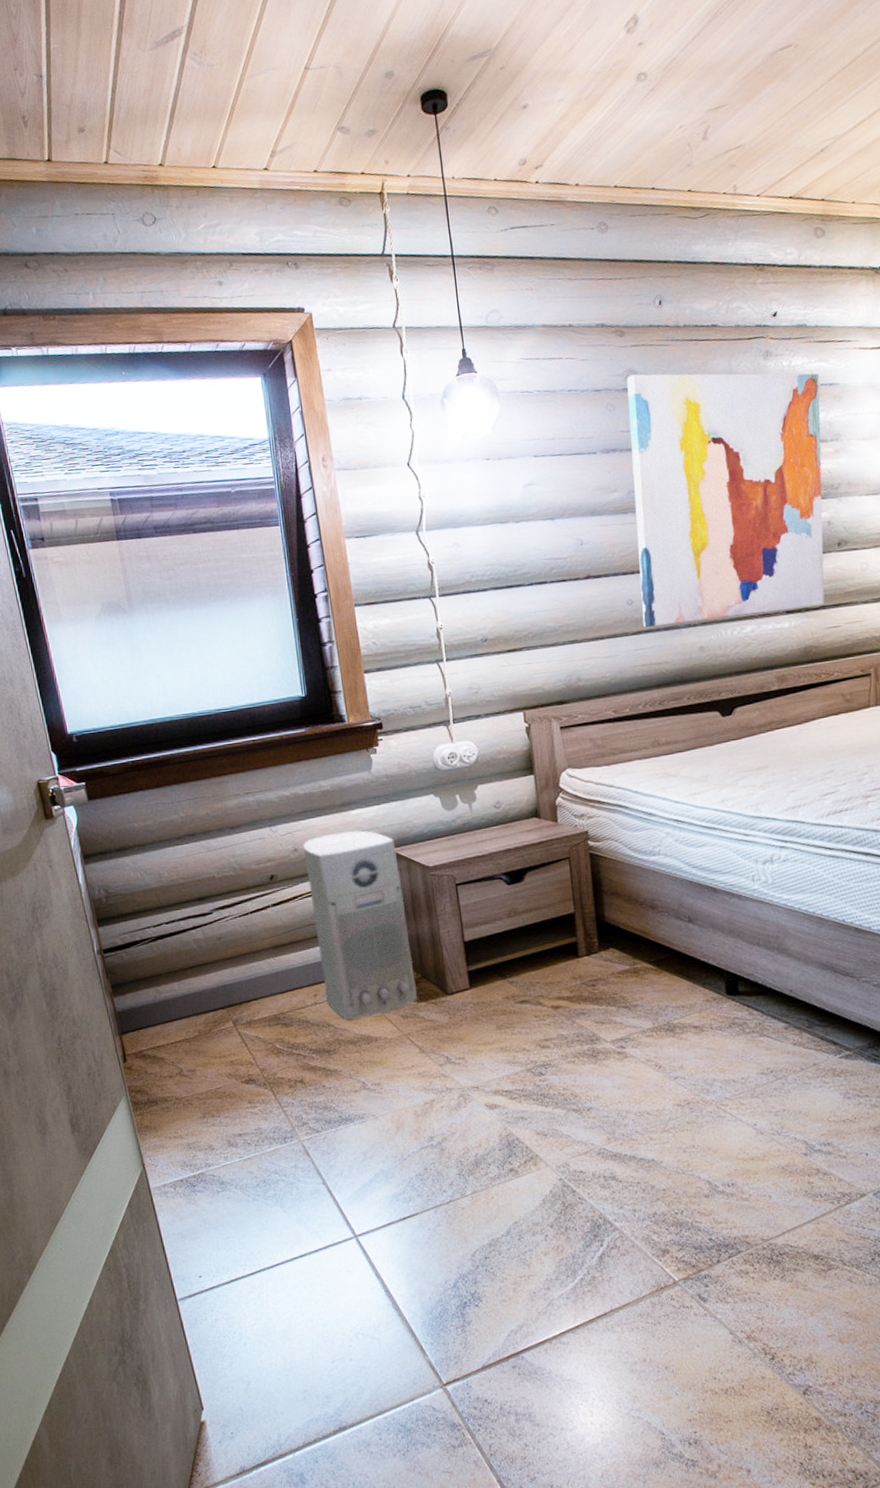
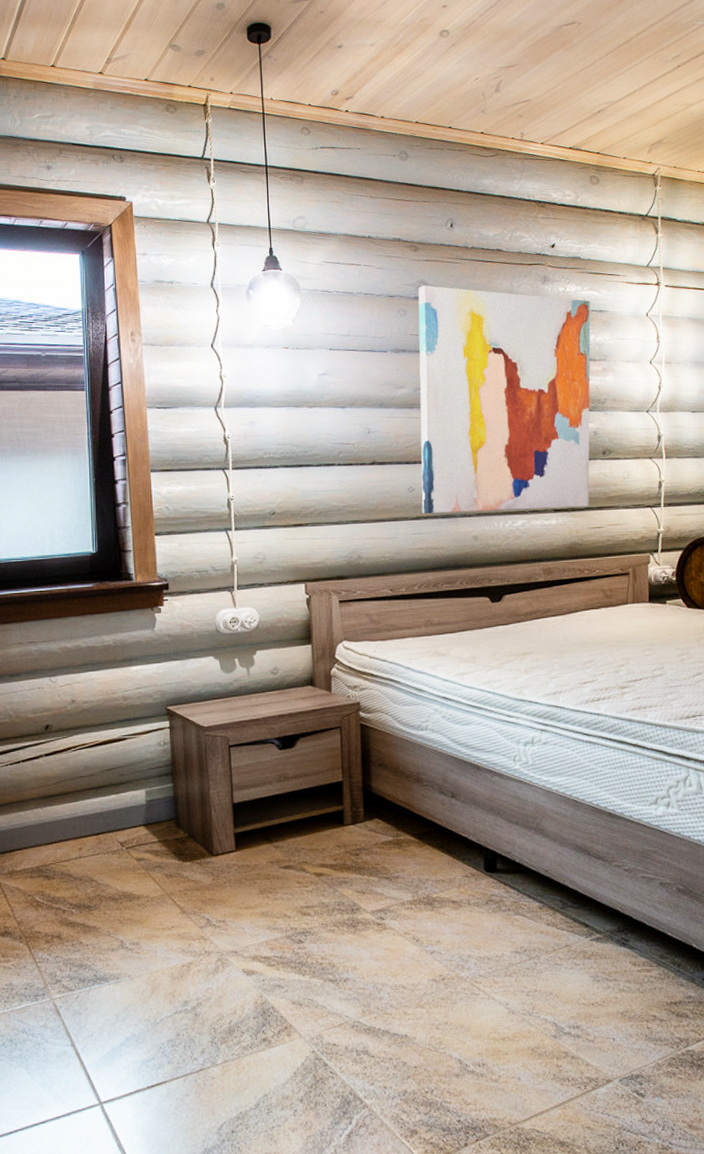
air purifier: present [303,830,417,1021] -> none [81,686,183,876]

